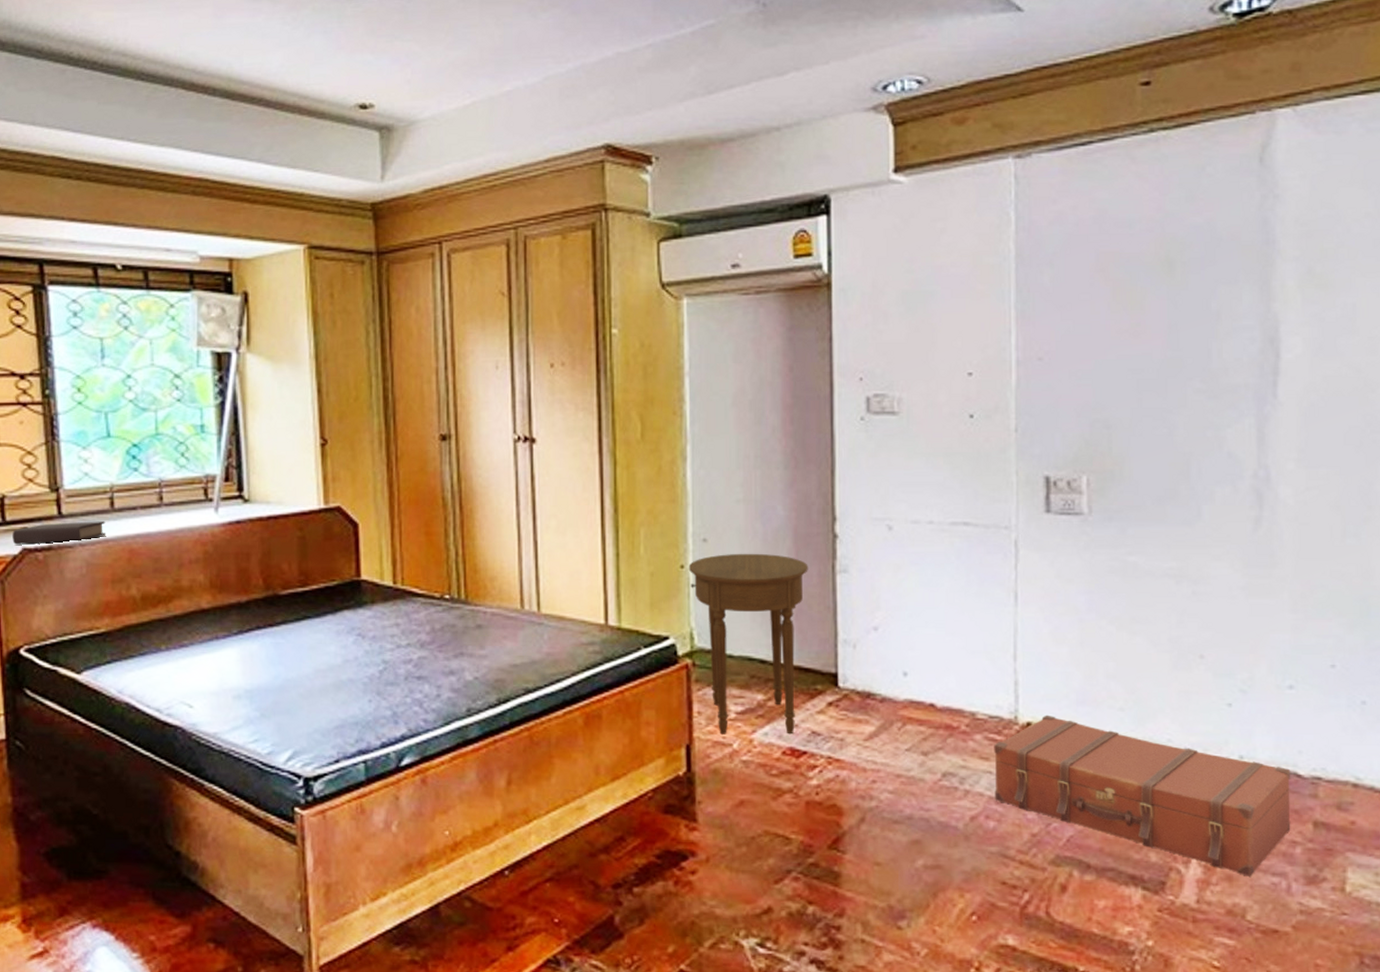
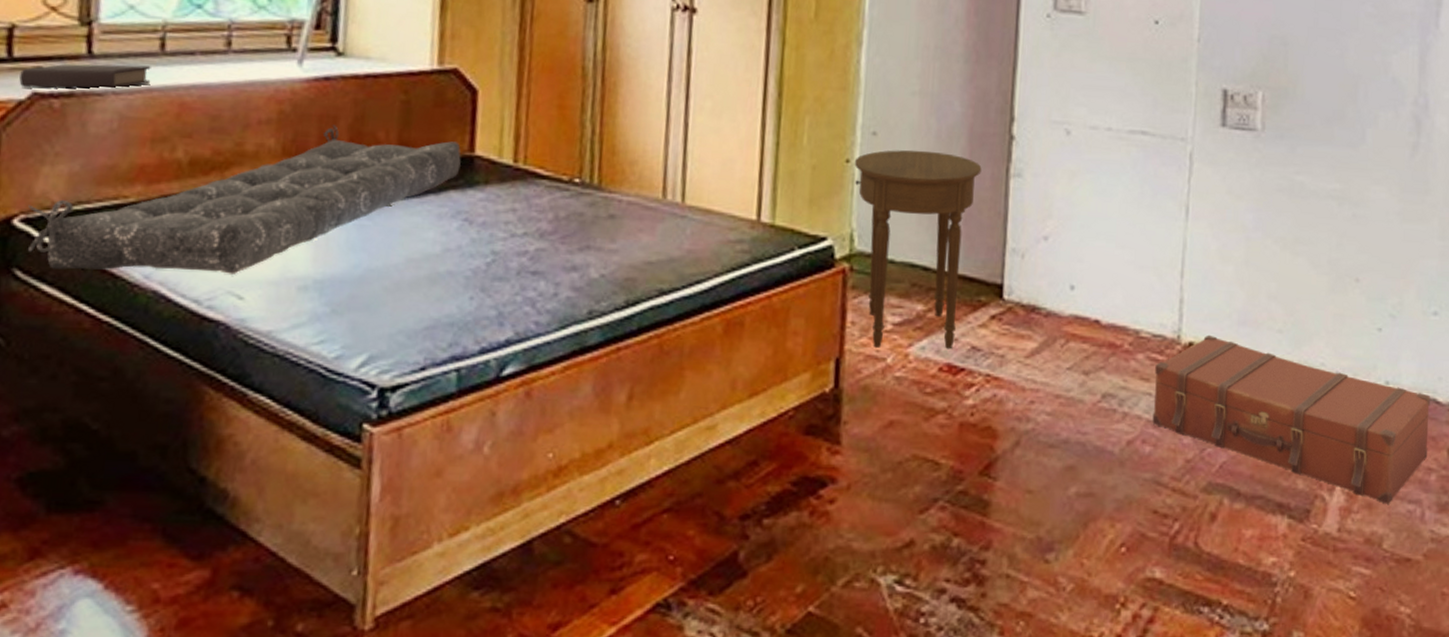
seat cushion: none [29,560,350,688] -> present [28,125,461,274]

